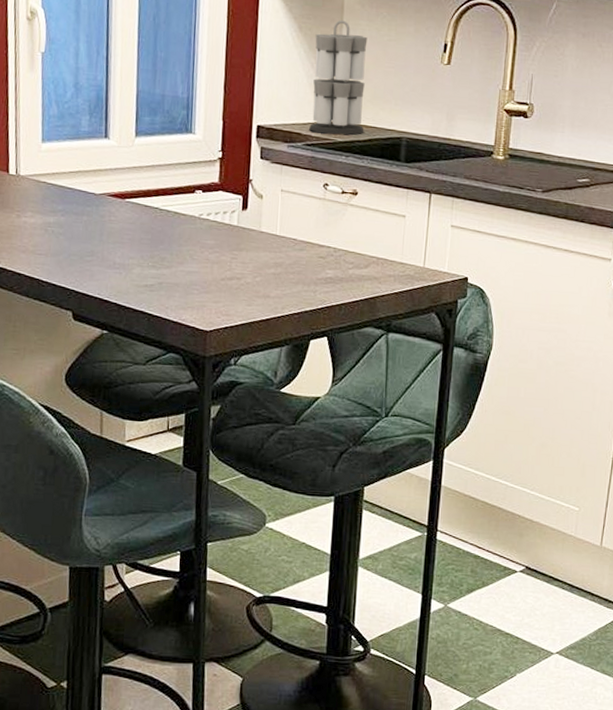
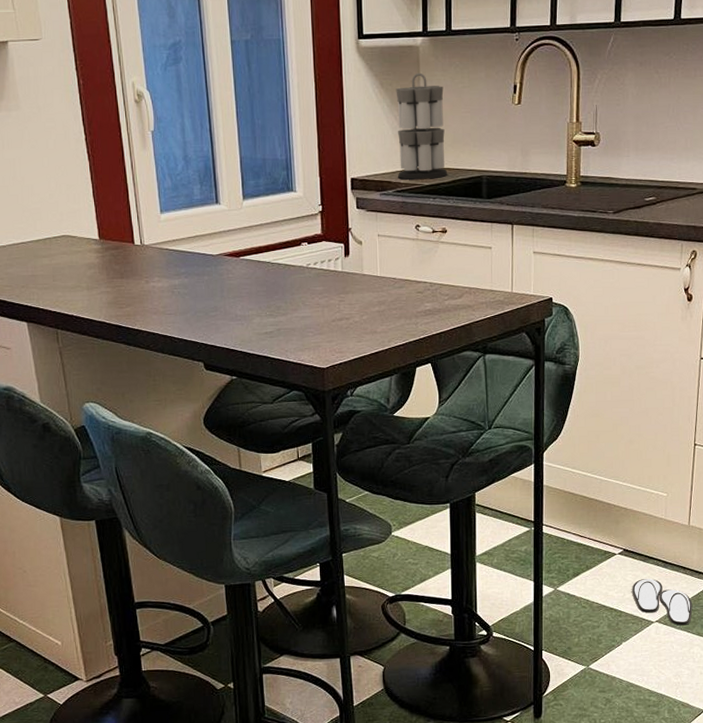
slippers: none [531,603,598,660] -> present [632,579,692,626]

